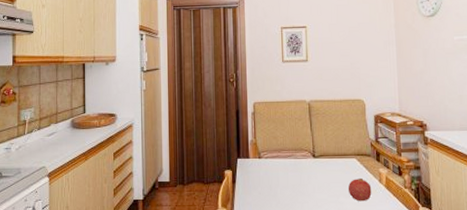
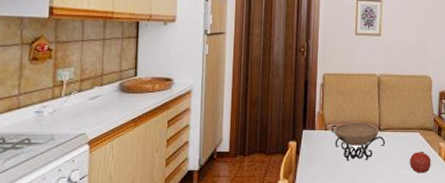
decorative bowl: none [264,150,322,189] -> present [330,122,386,161]

